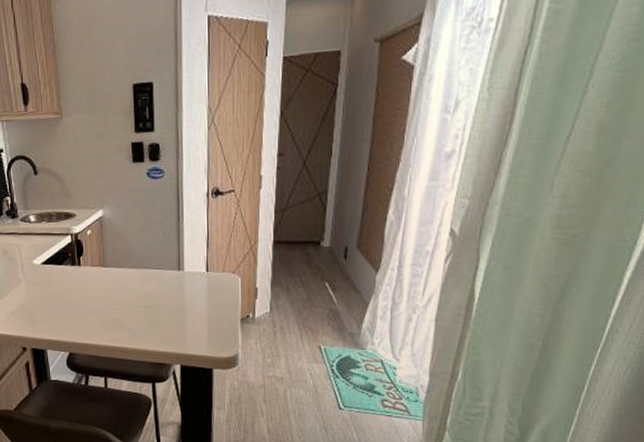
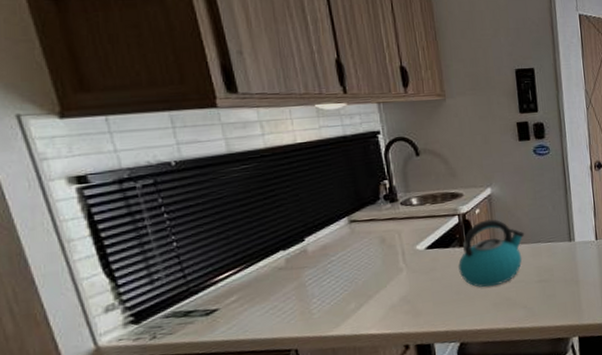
kettle: none [70,241,134,306] -> present [458,219,525,288]

